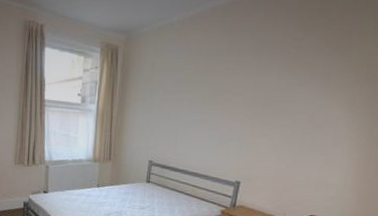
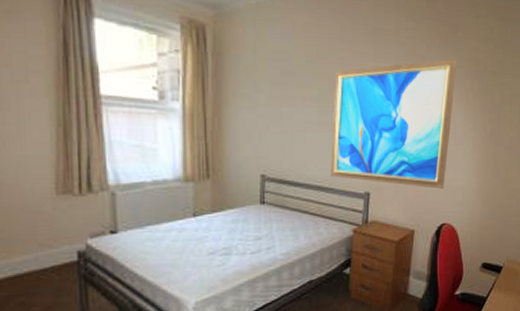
wall art: none [206,64,347,184] -> present [330,58,458,189]

